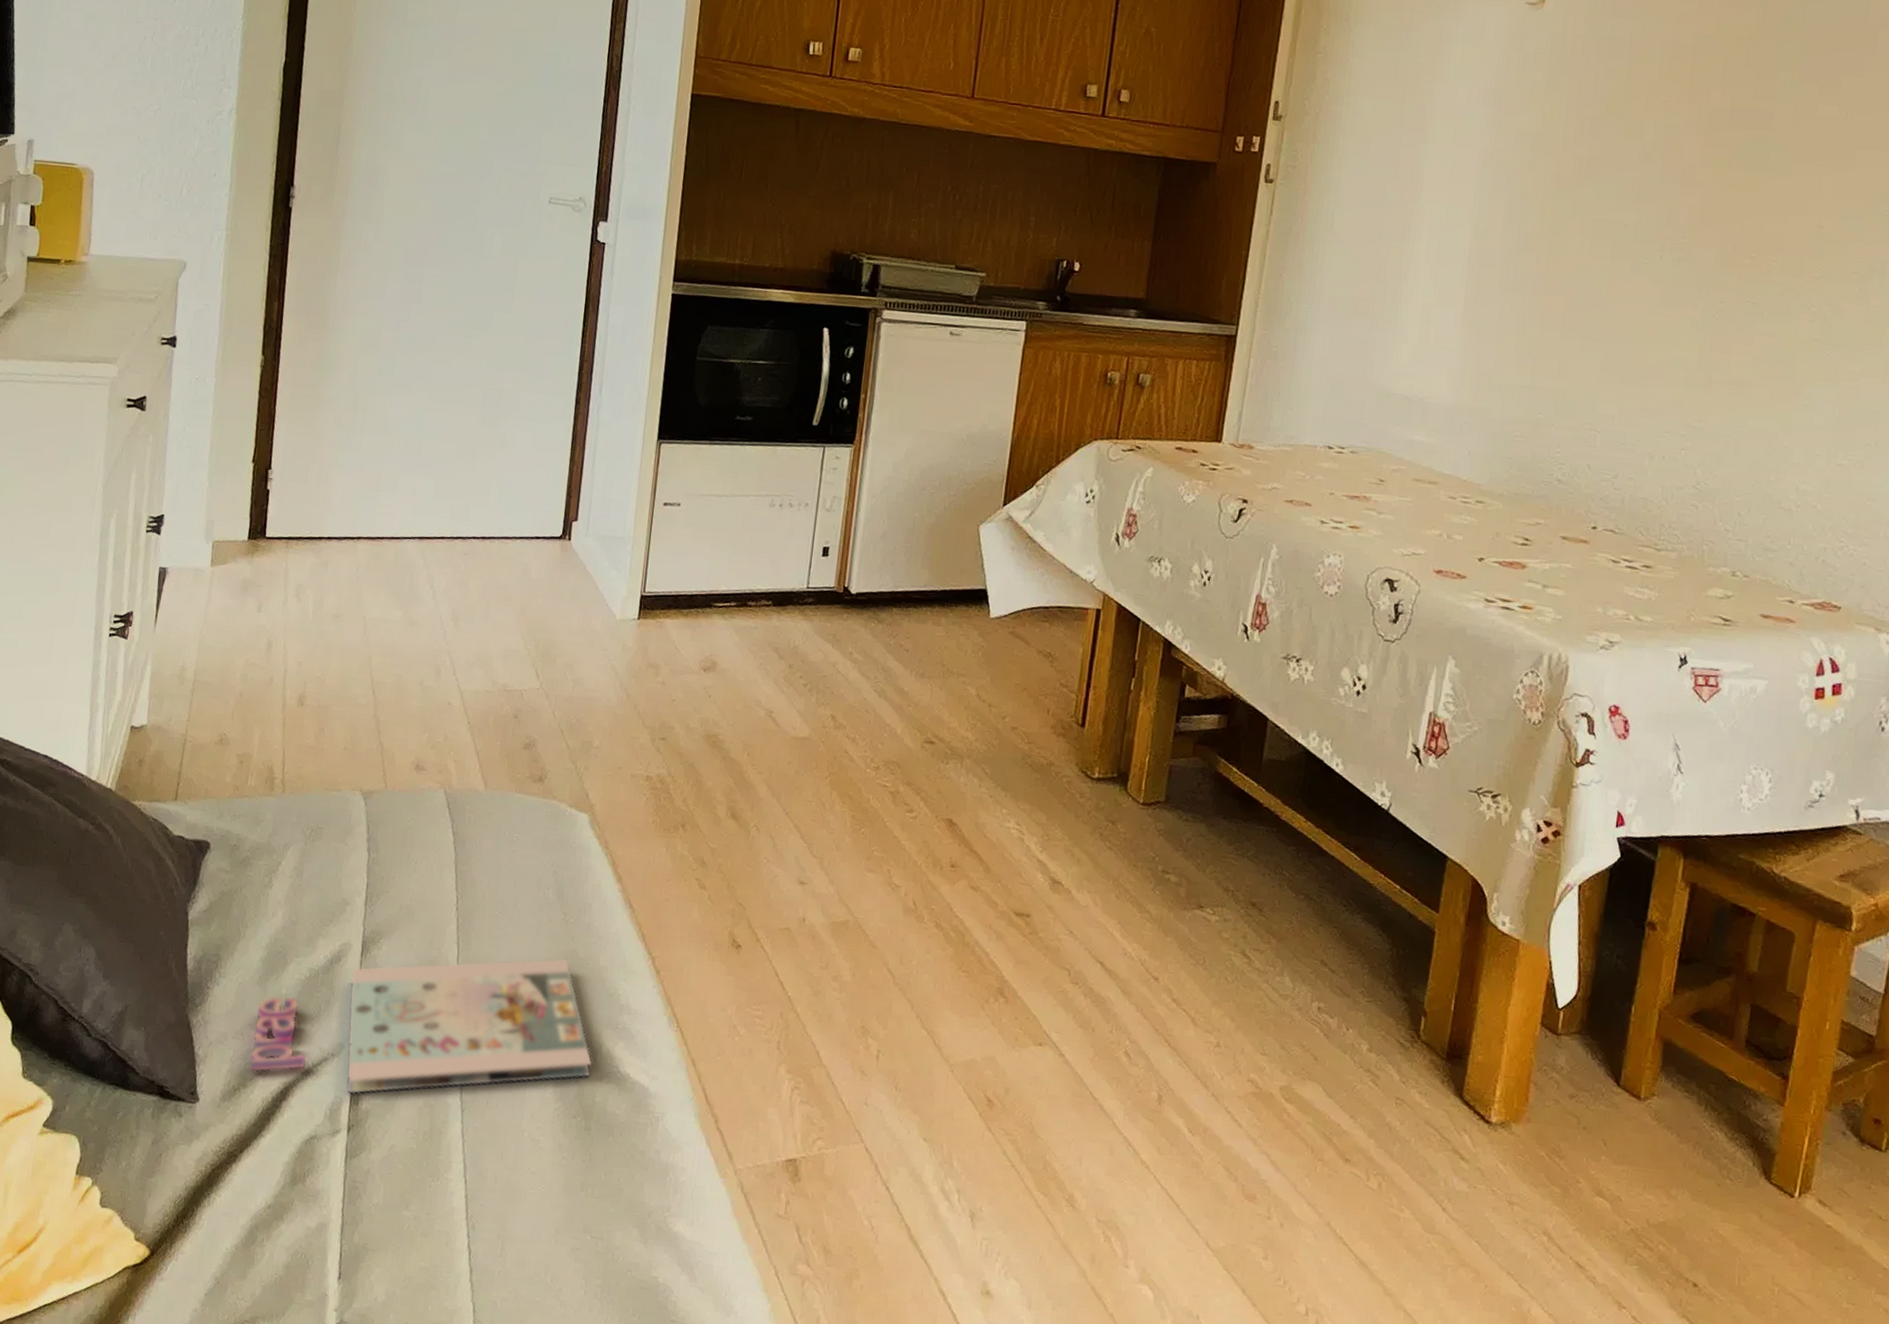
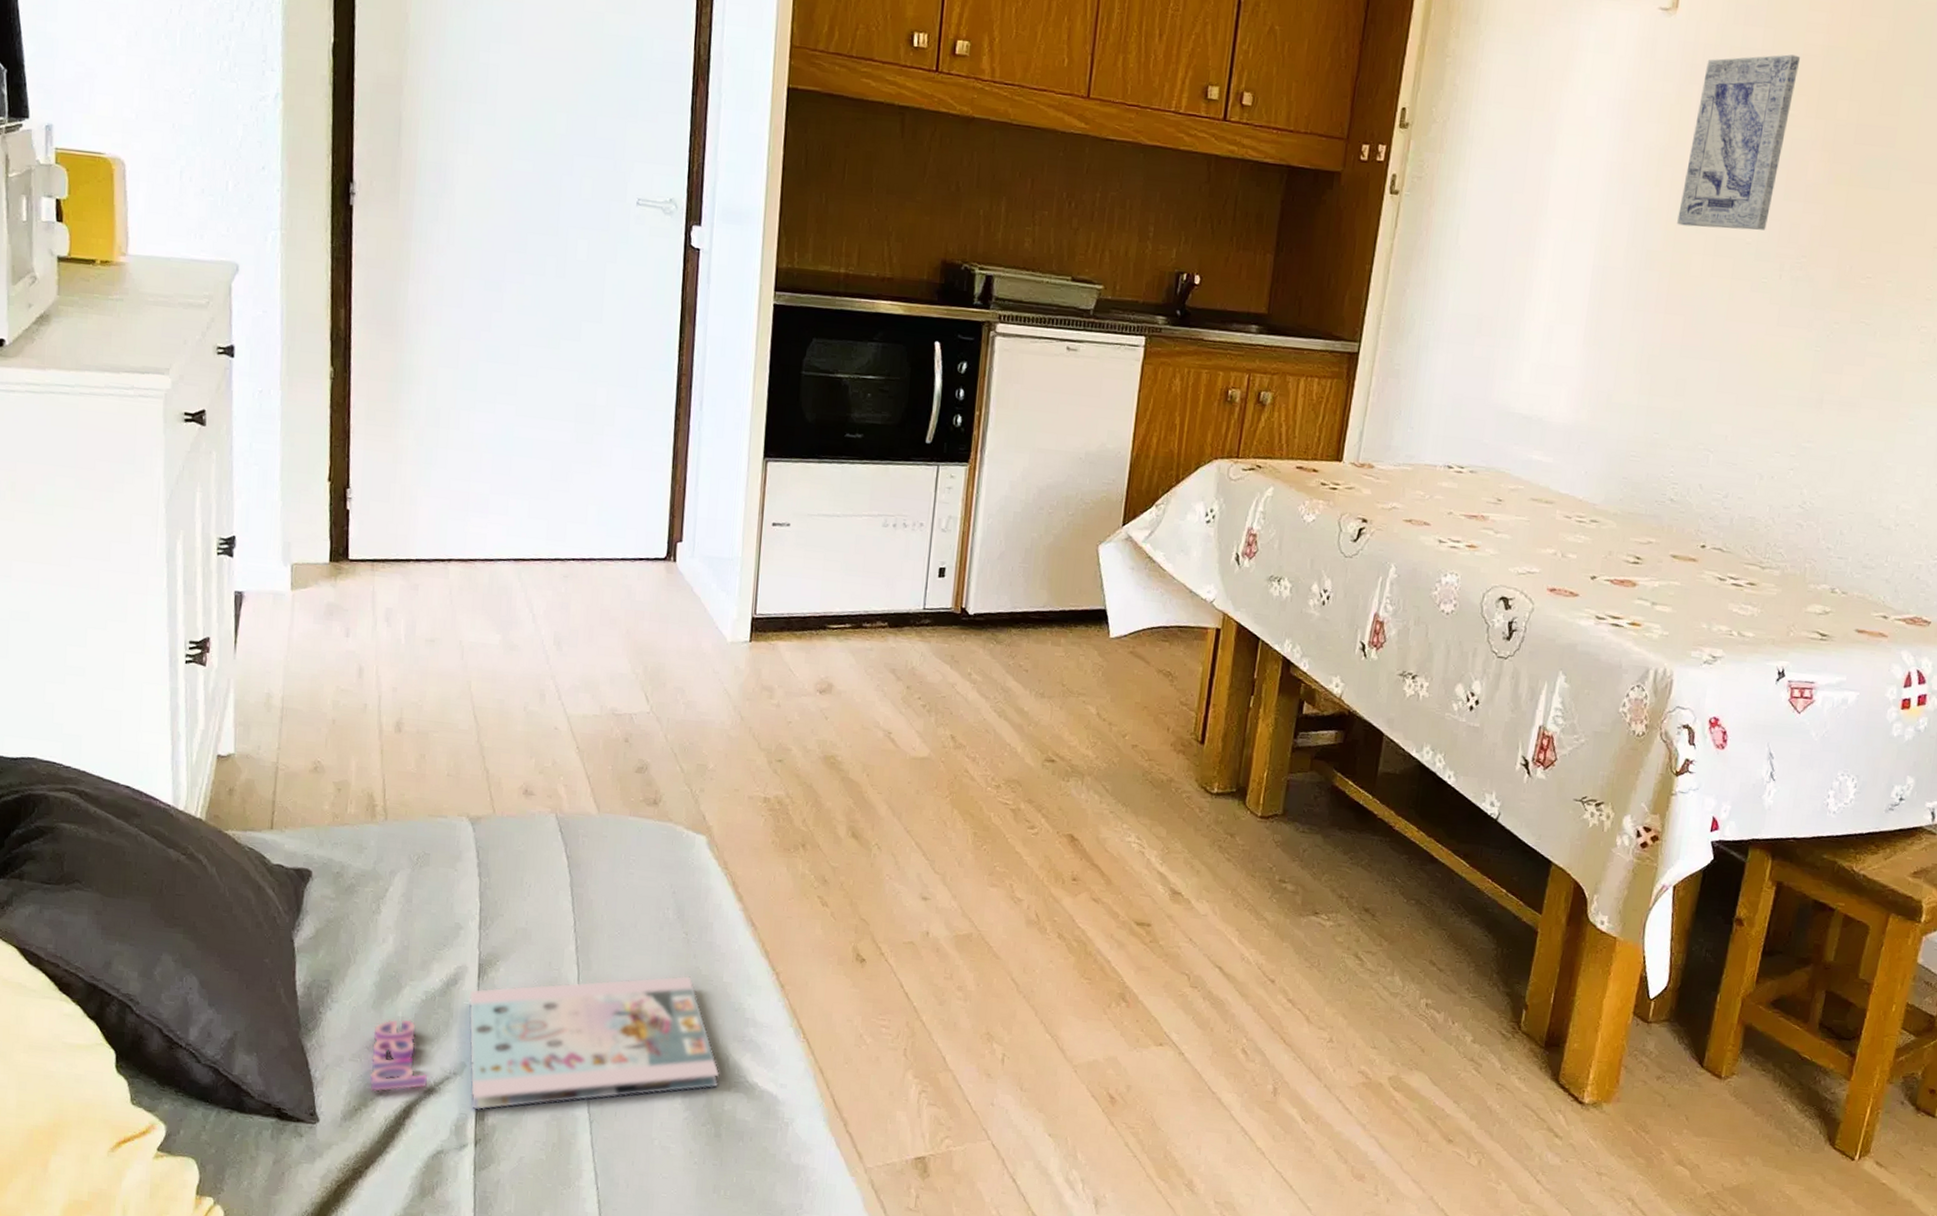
wall art: none [1553,43,1671,212] -> present [1677,54,1801,230]

